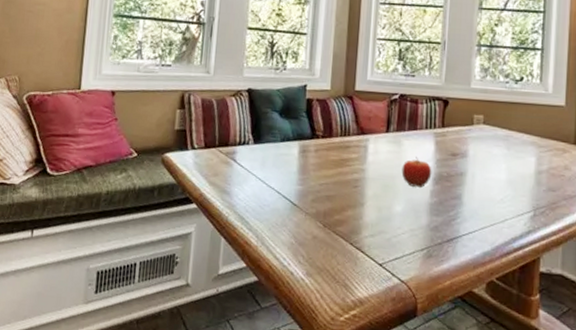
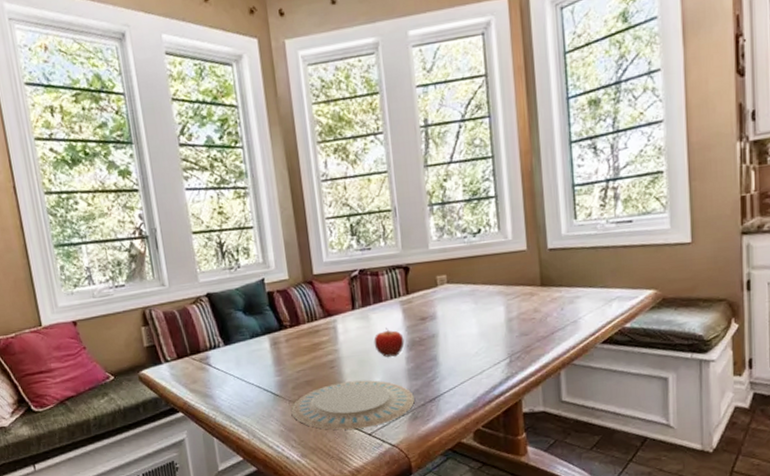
plate: none [306,203,432,257] -> present [291,380,415,430]

